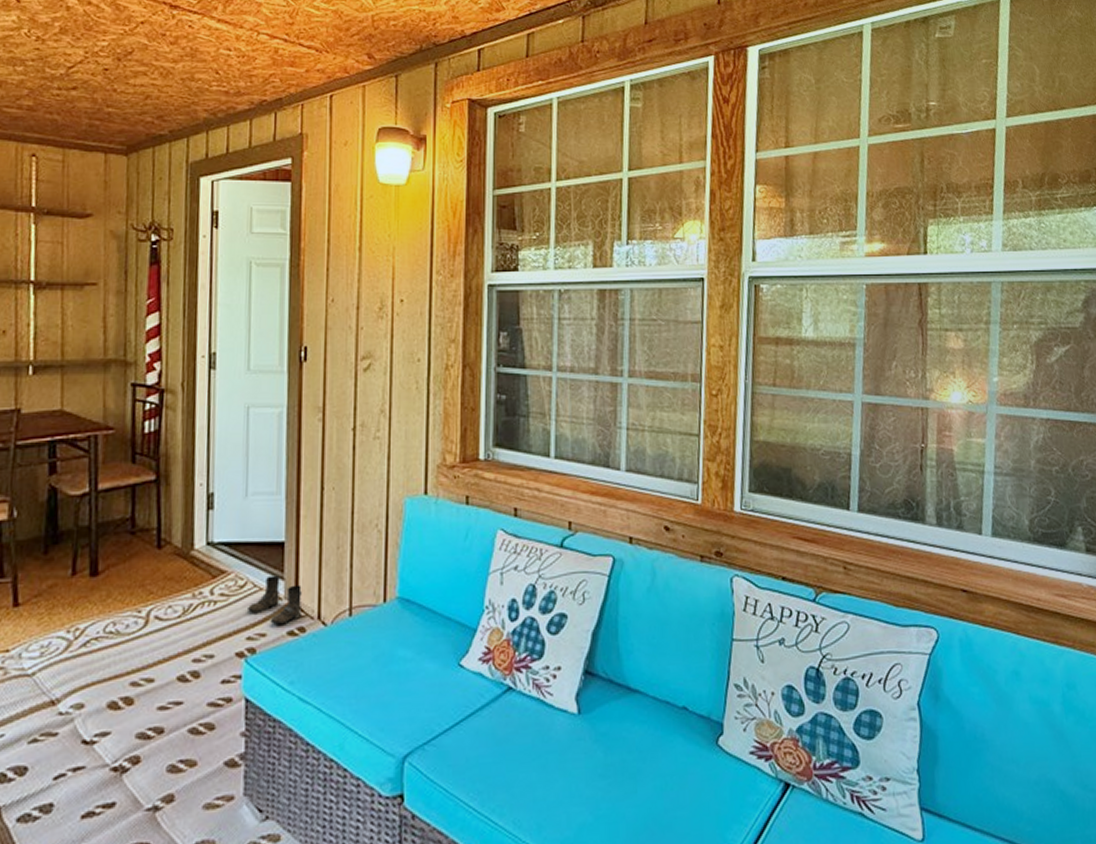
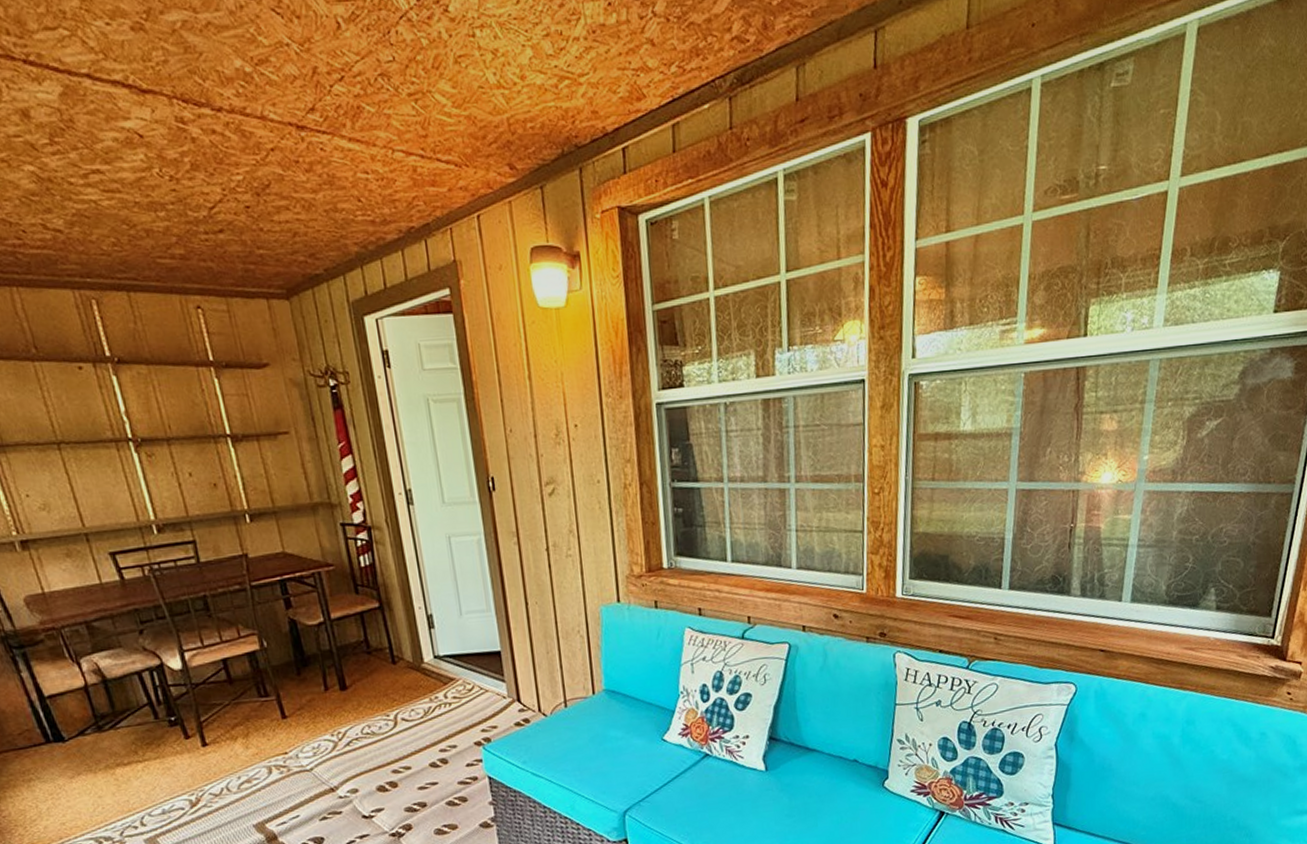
boots: present [248,575,302,625] -> none [478,679,524,719]

